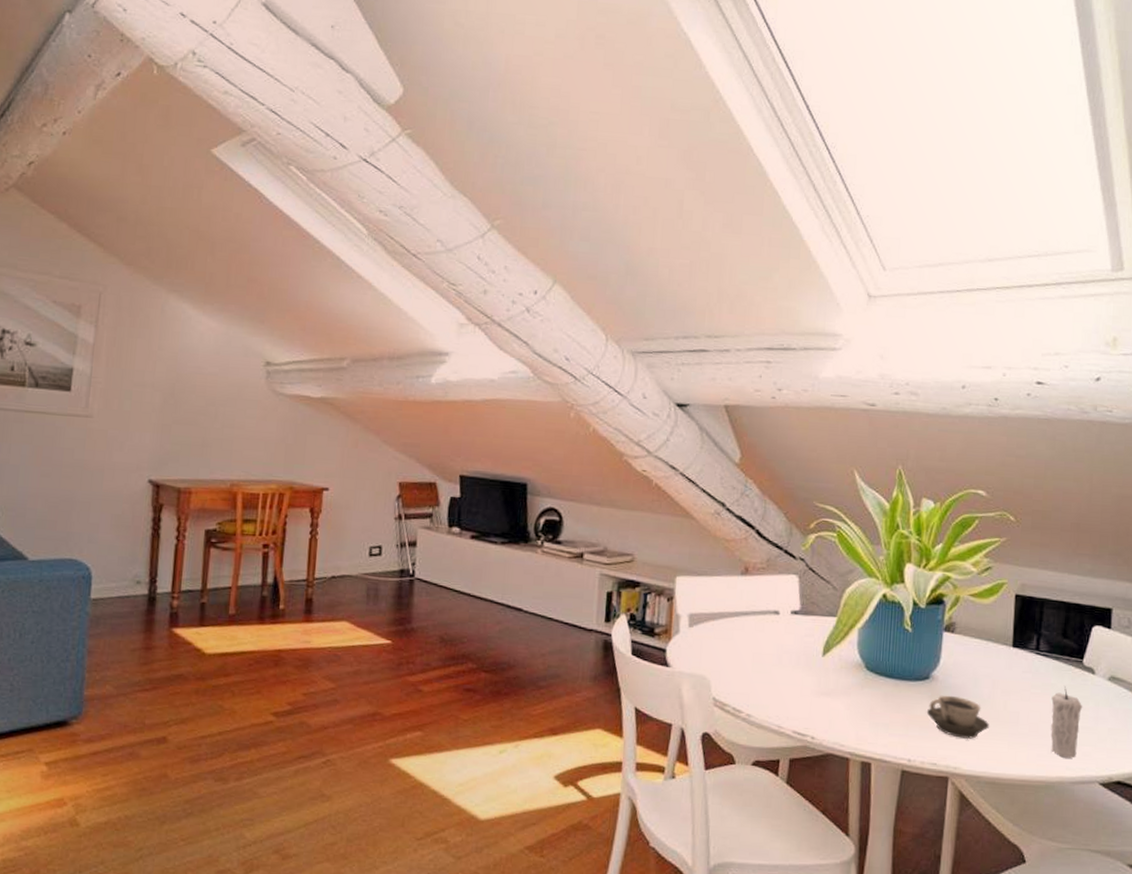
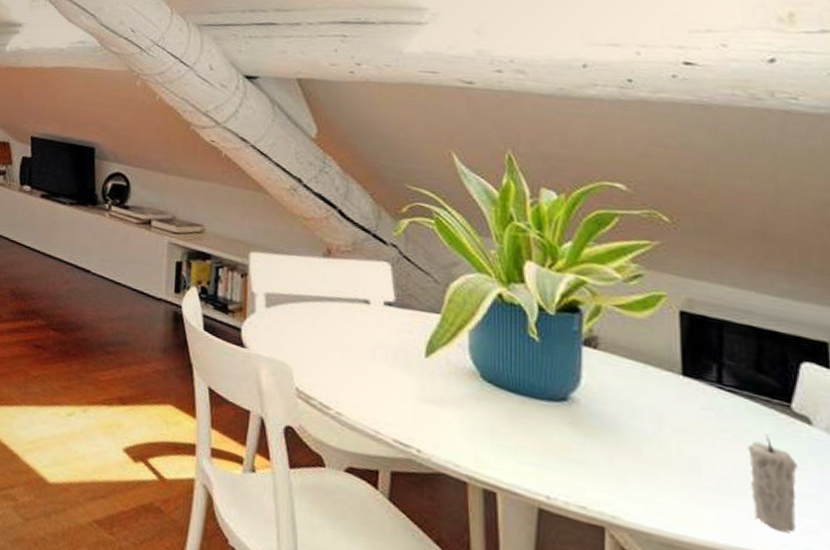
cup: present [926,695,989,739] -> none [566,423,658,484]

